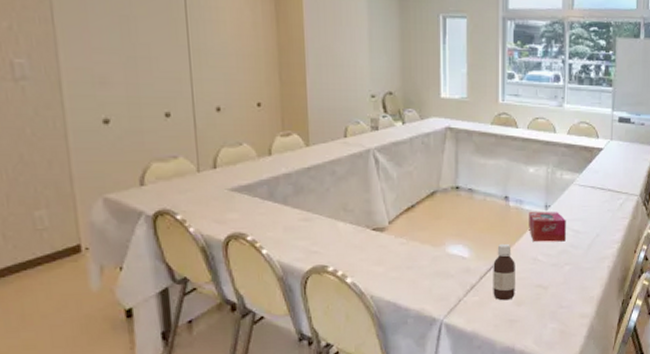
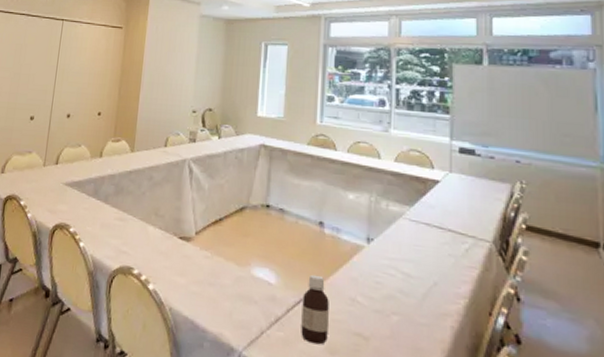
tissue box: present [529,212,566,242] -> none [346,243,393,285]

